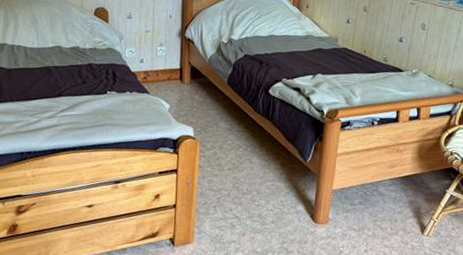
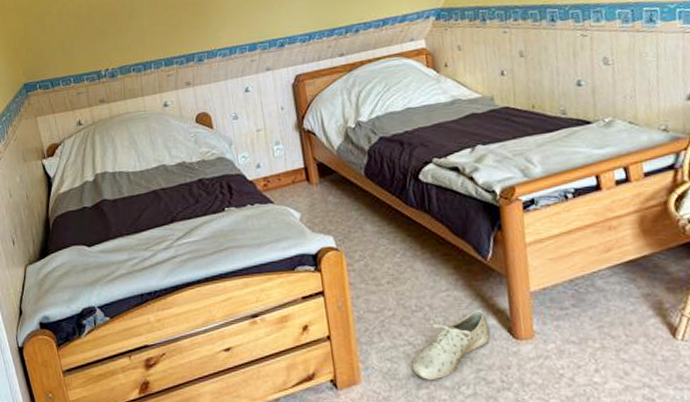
shoe: none [235,198,298,246] -> present [411,310,491,380]

